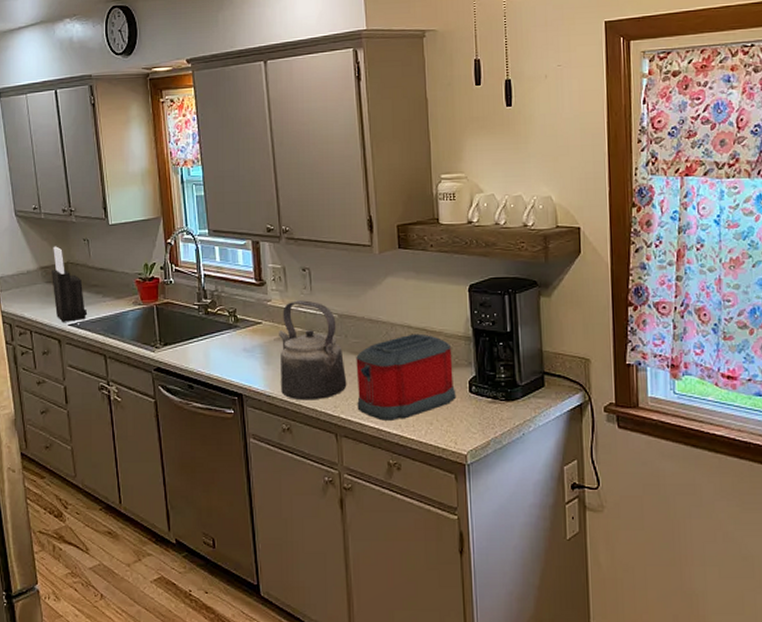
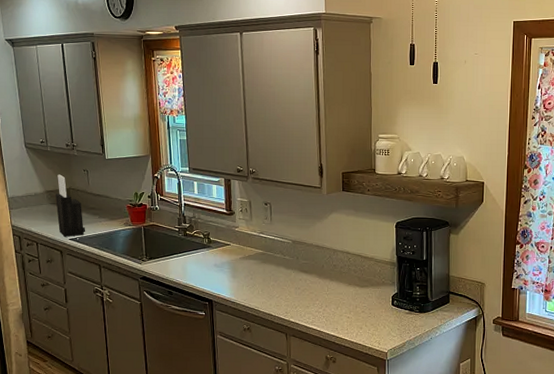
kettle: present [279,300,347,401] -> none [244,228,297,307]
toaster: present [356,333,456,421] -> none [304,258,382,325]

